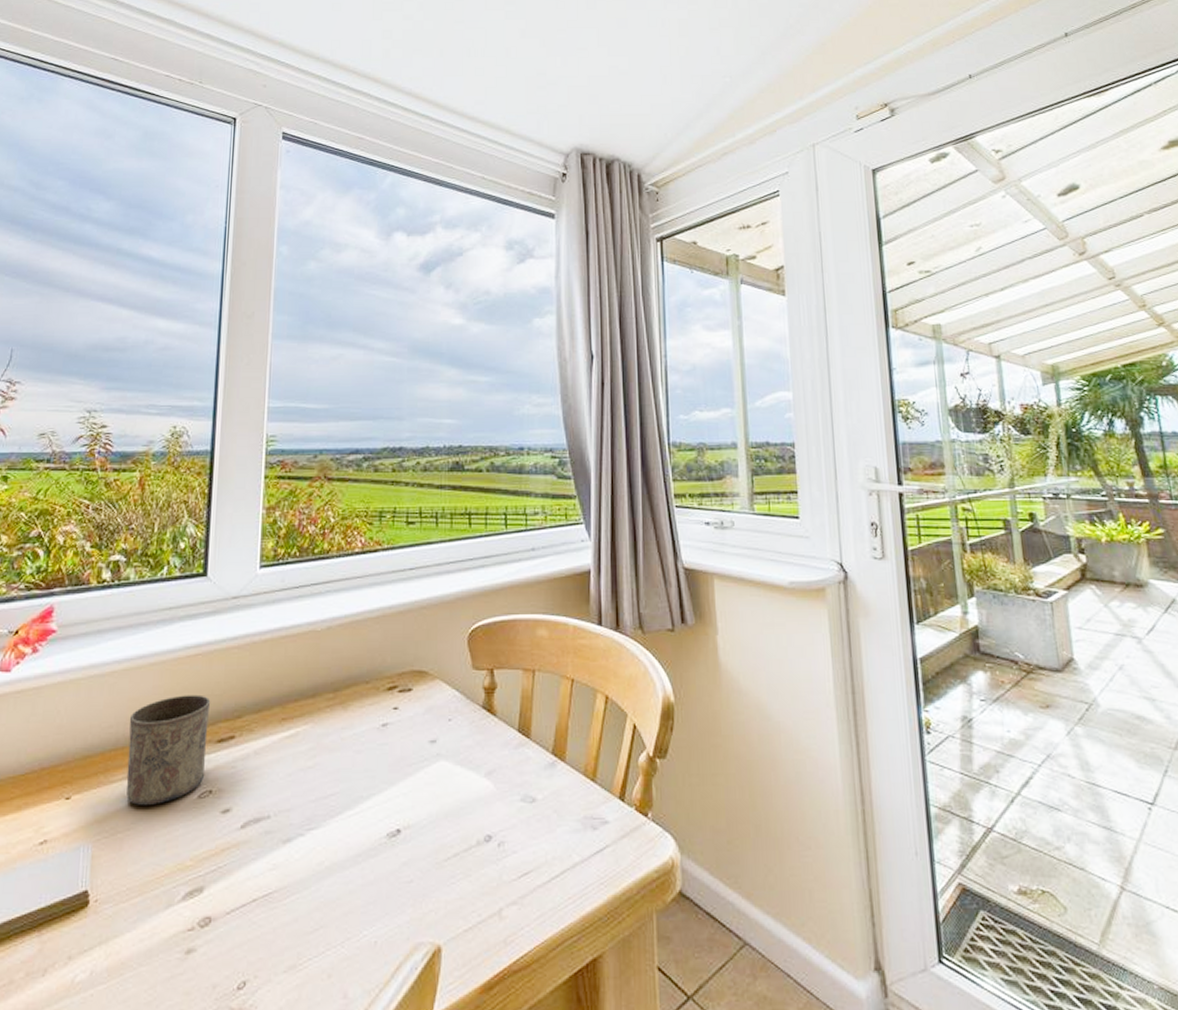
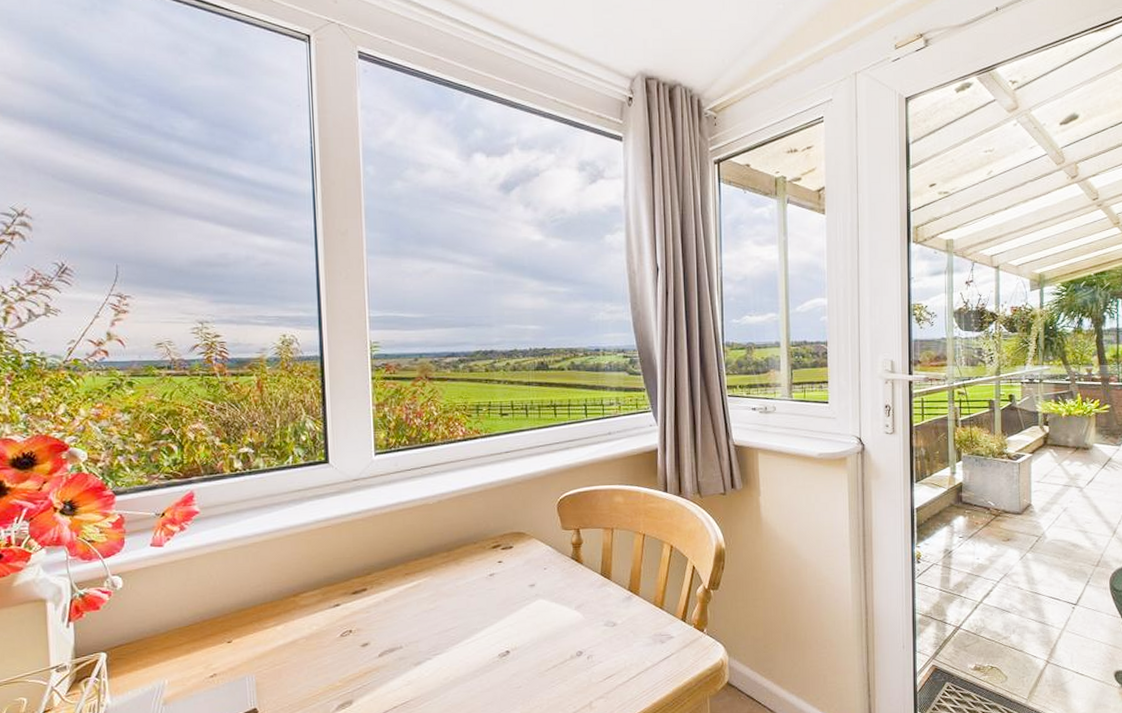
cup: present [126,694,211,805] -> none [274,558,344,644]

